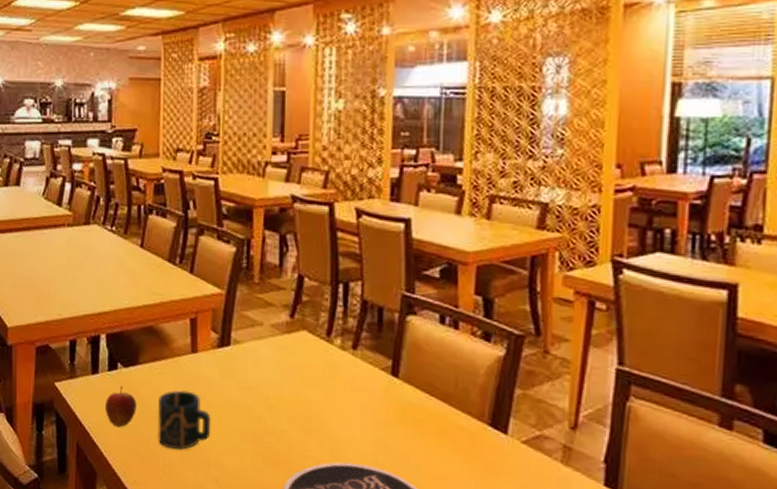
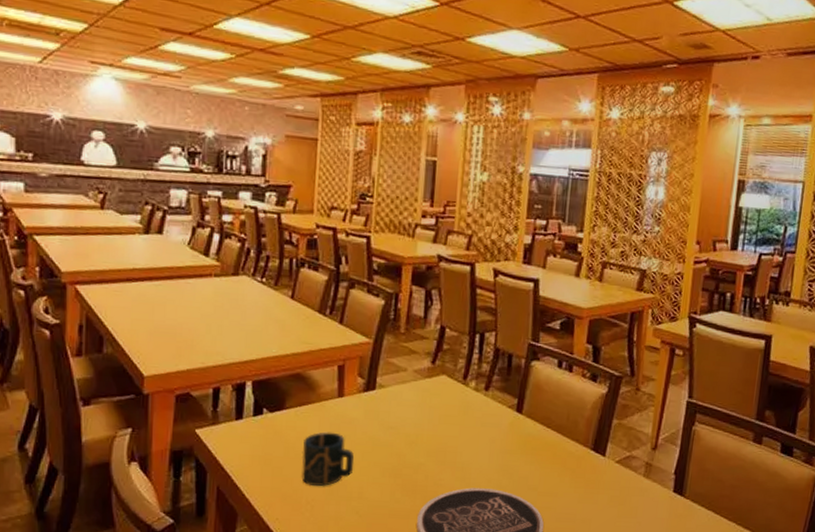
fruit: present [105,385,137,428] -> none [249,429,282,470]

